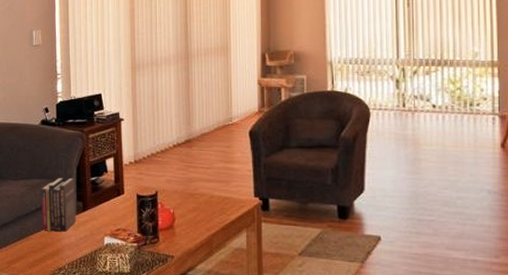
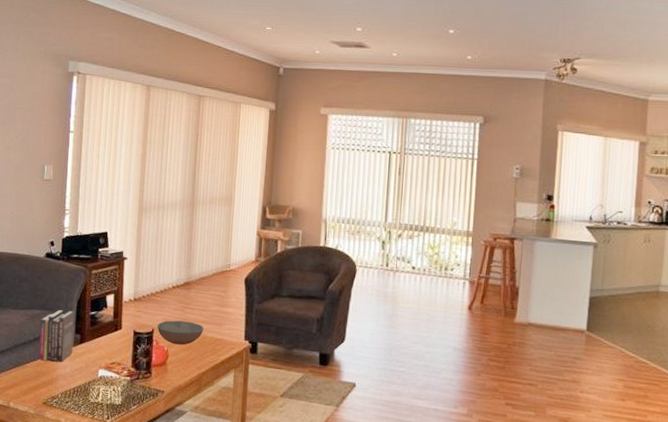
bowl: none [160,181,210,206] -> present [157,320,204,345]

